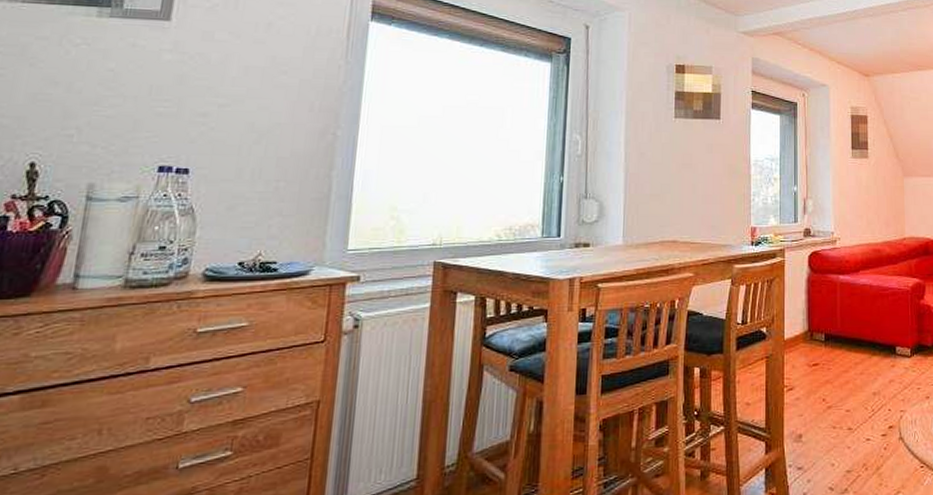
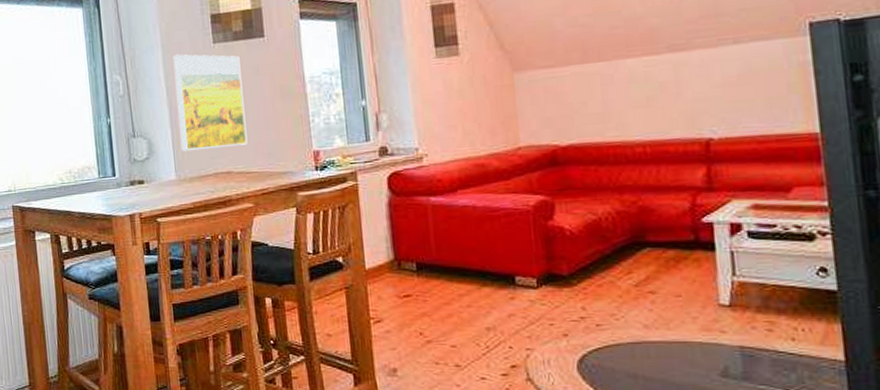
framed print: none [632,123,697,218] -> present [172,54,248,152]

